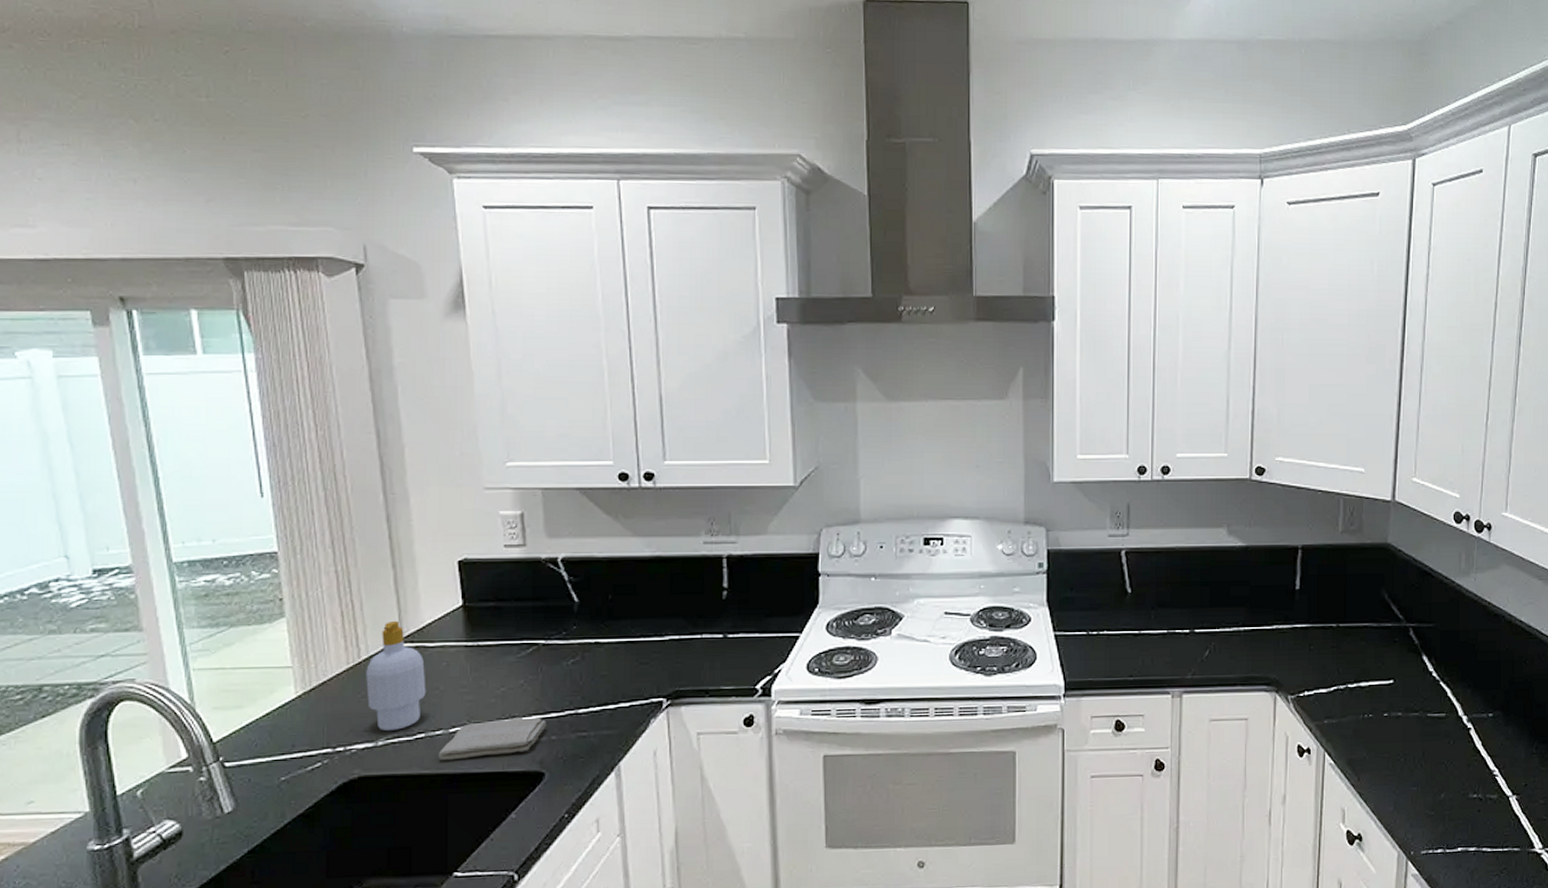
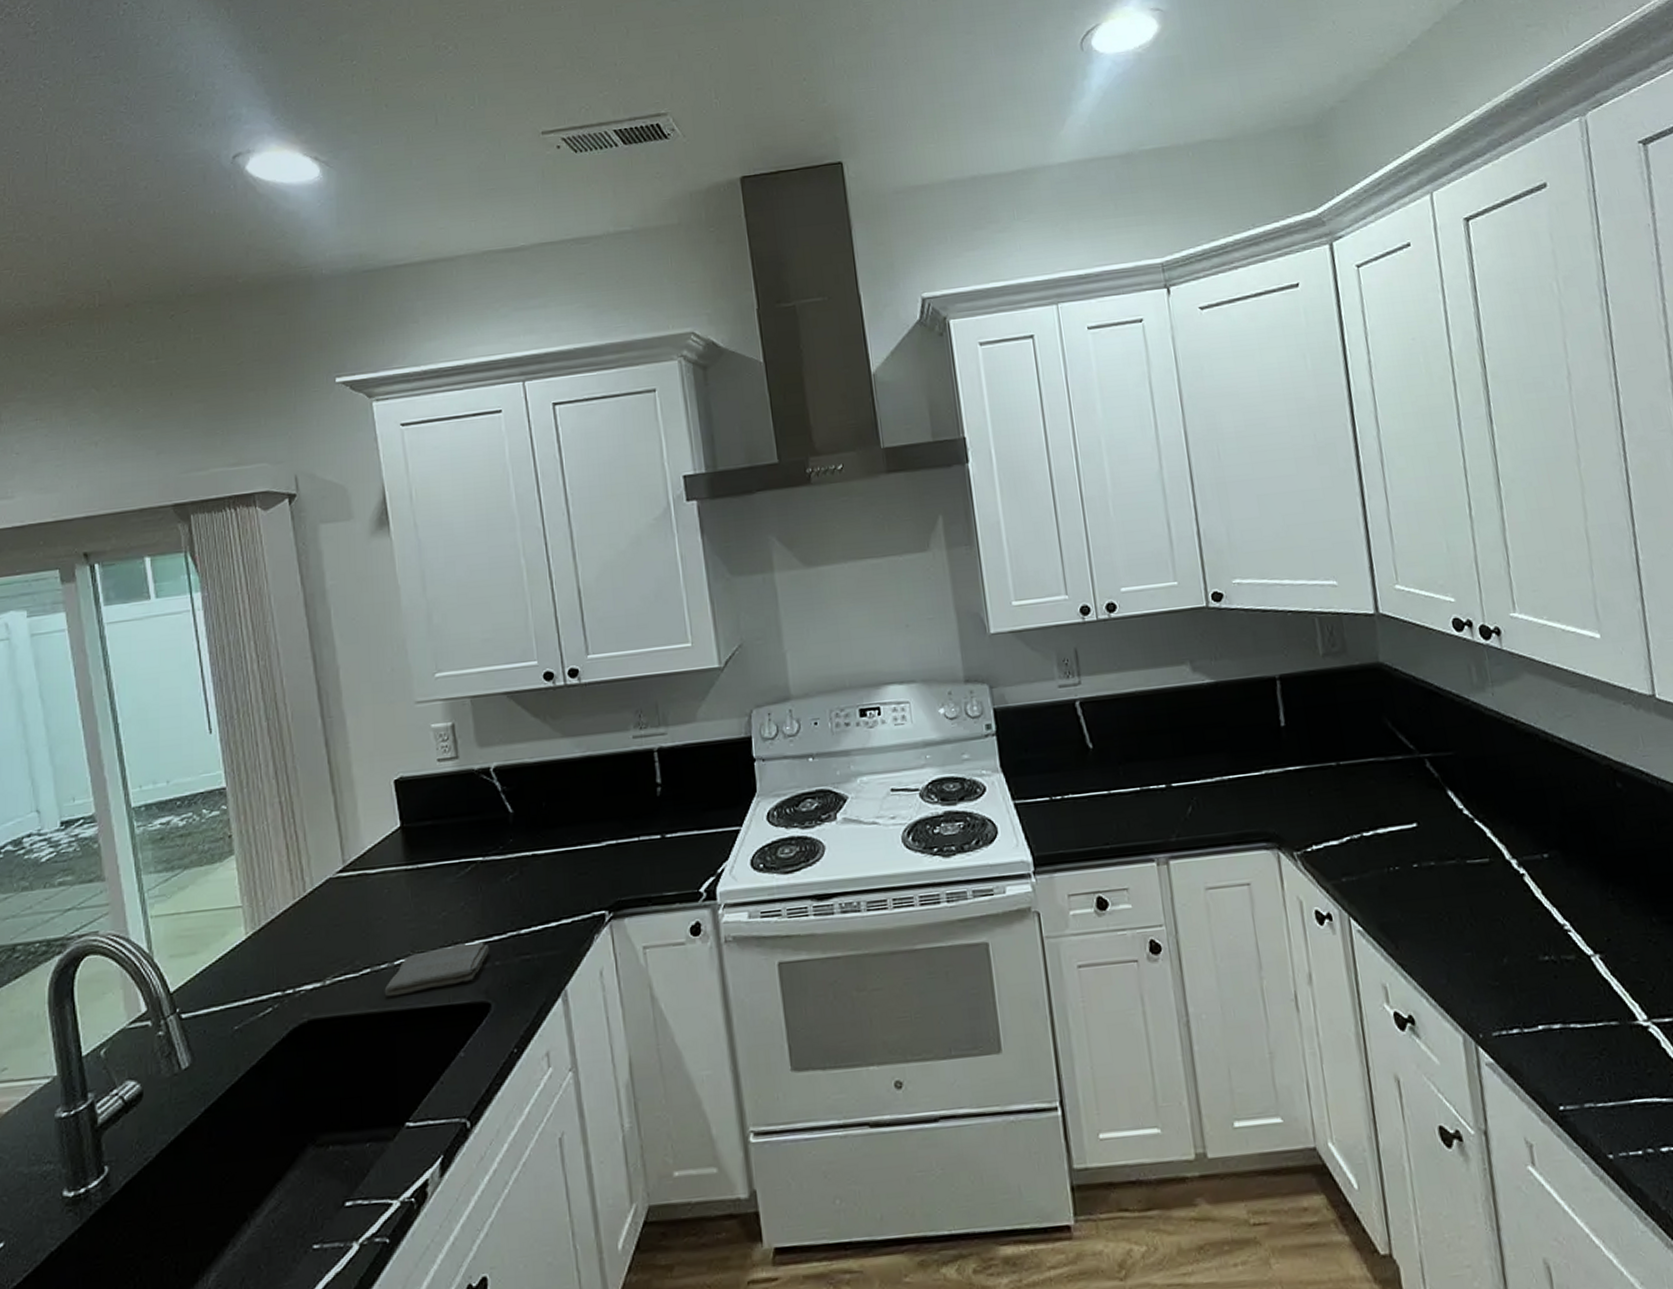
soap bottle: present [366,620,426,732] -> none [311,848,370,969]

